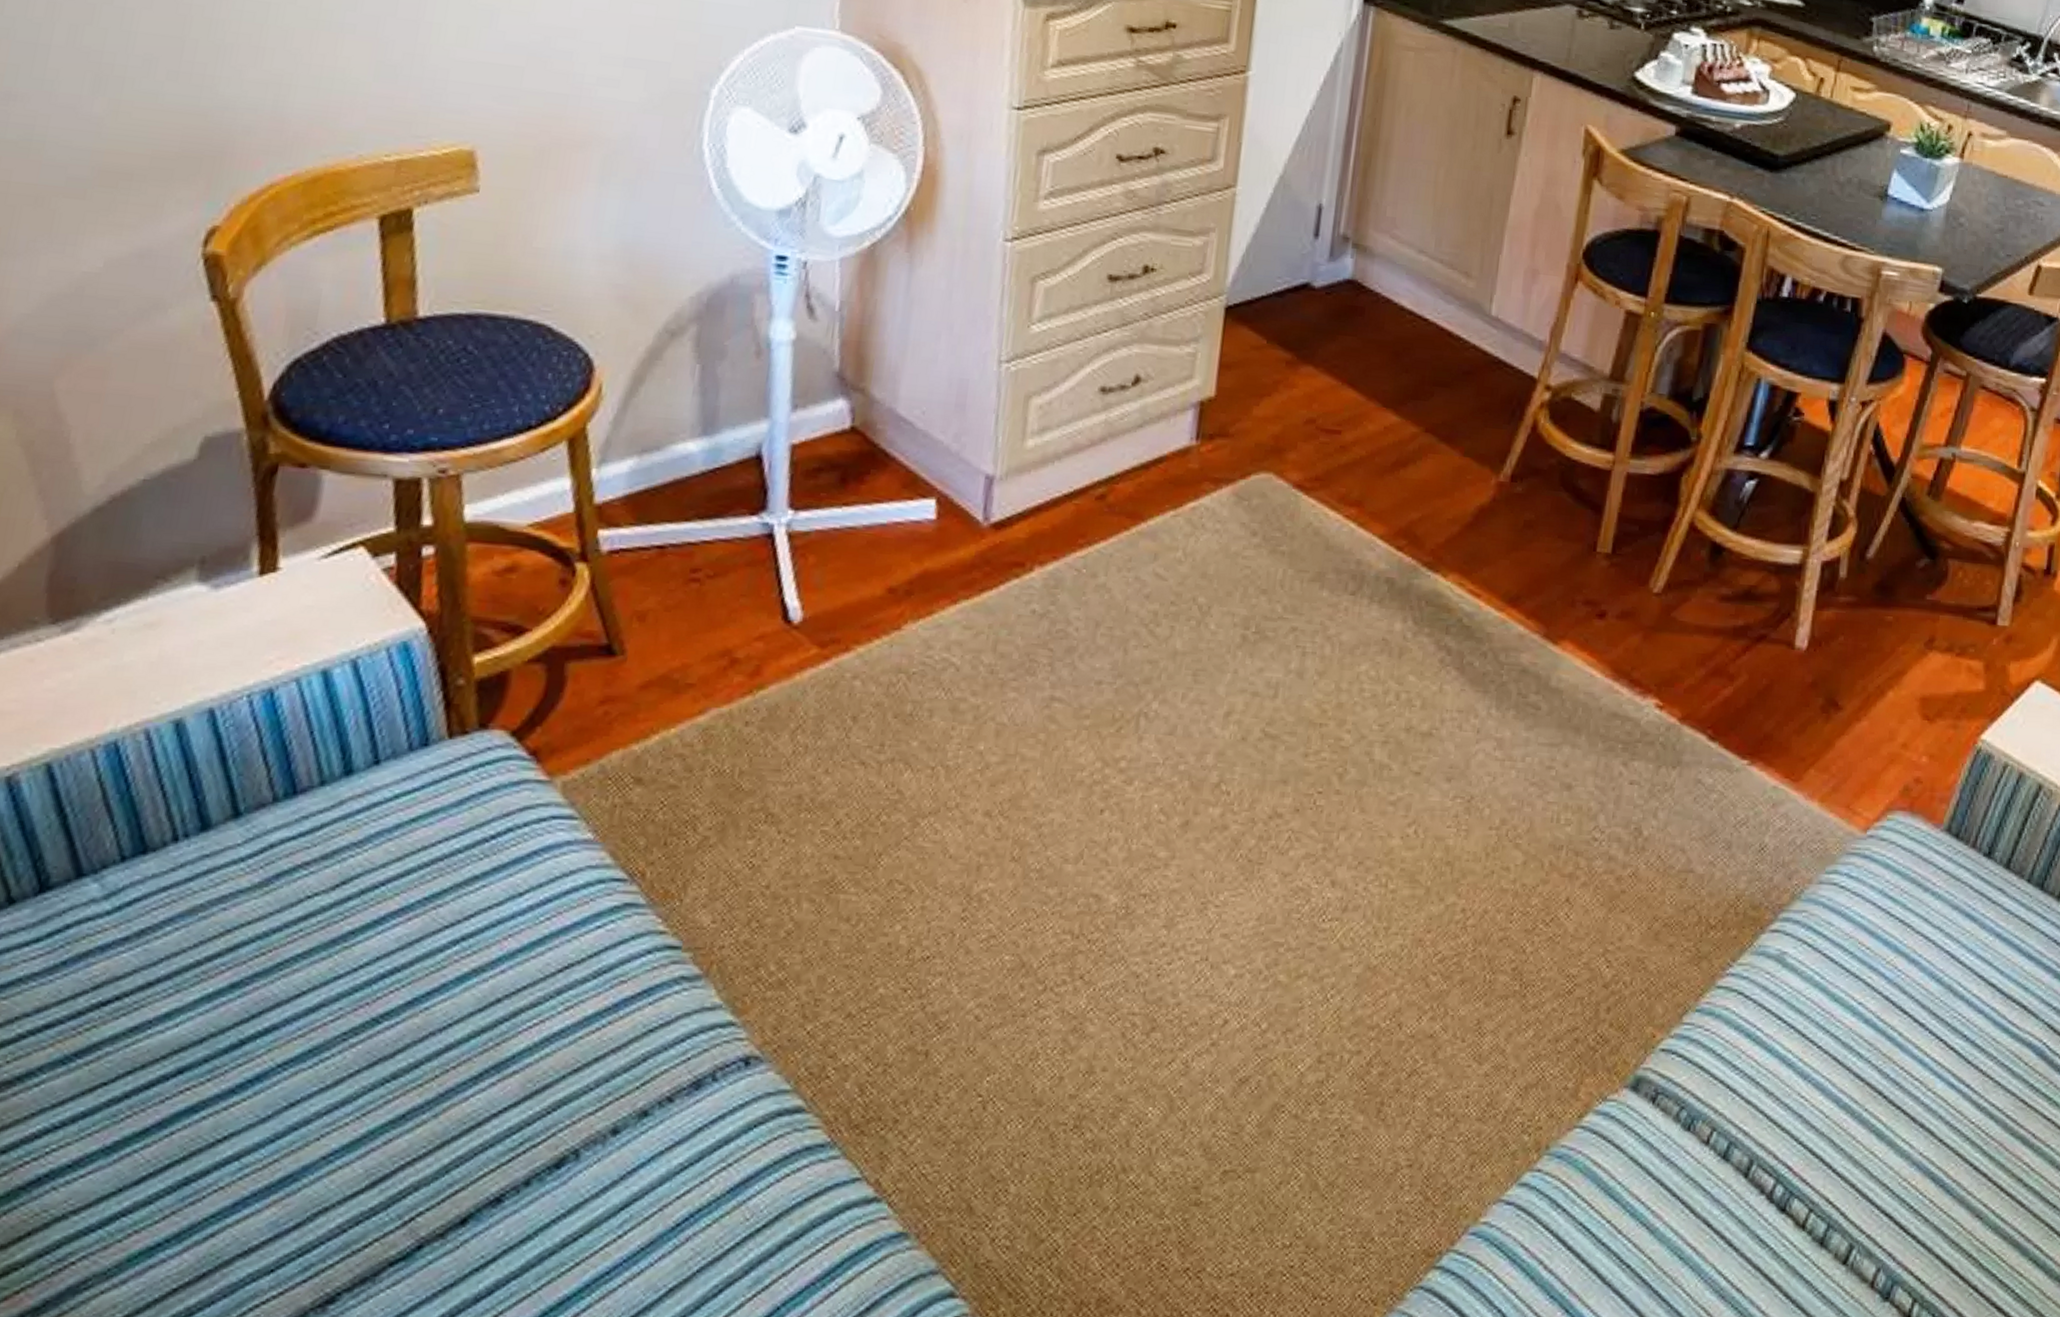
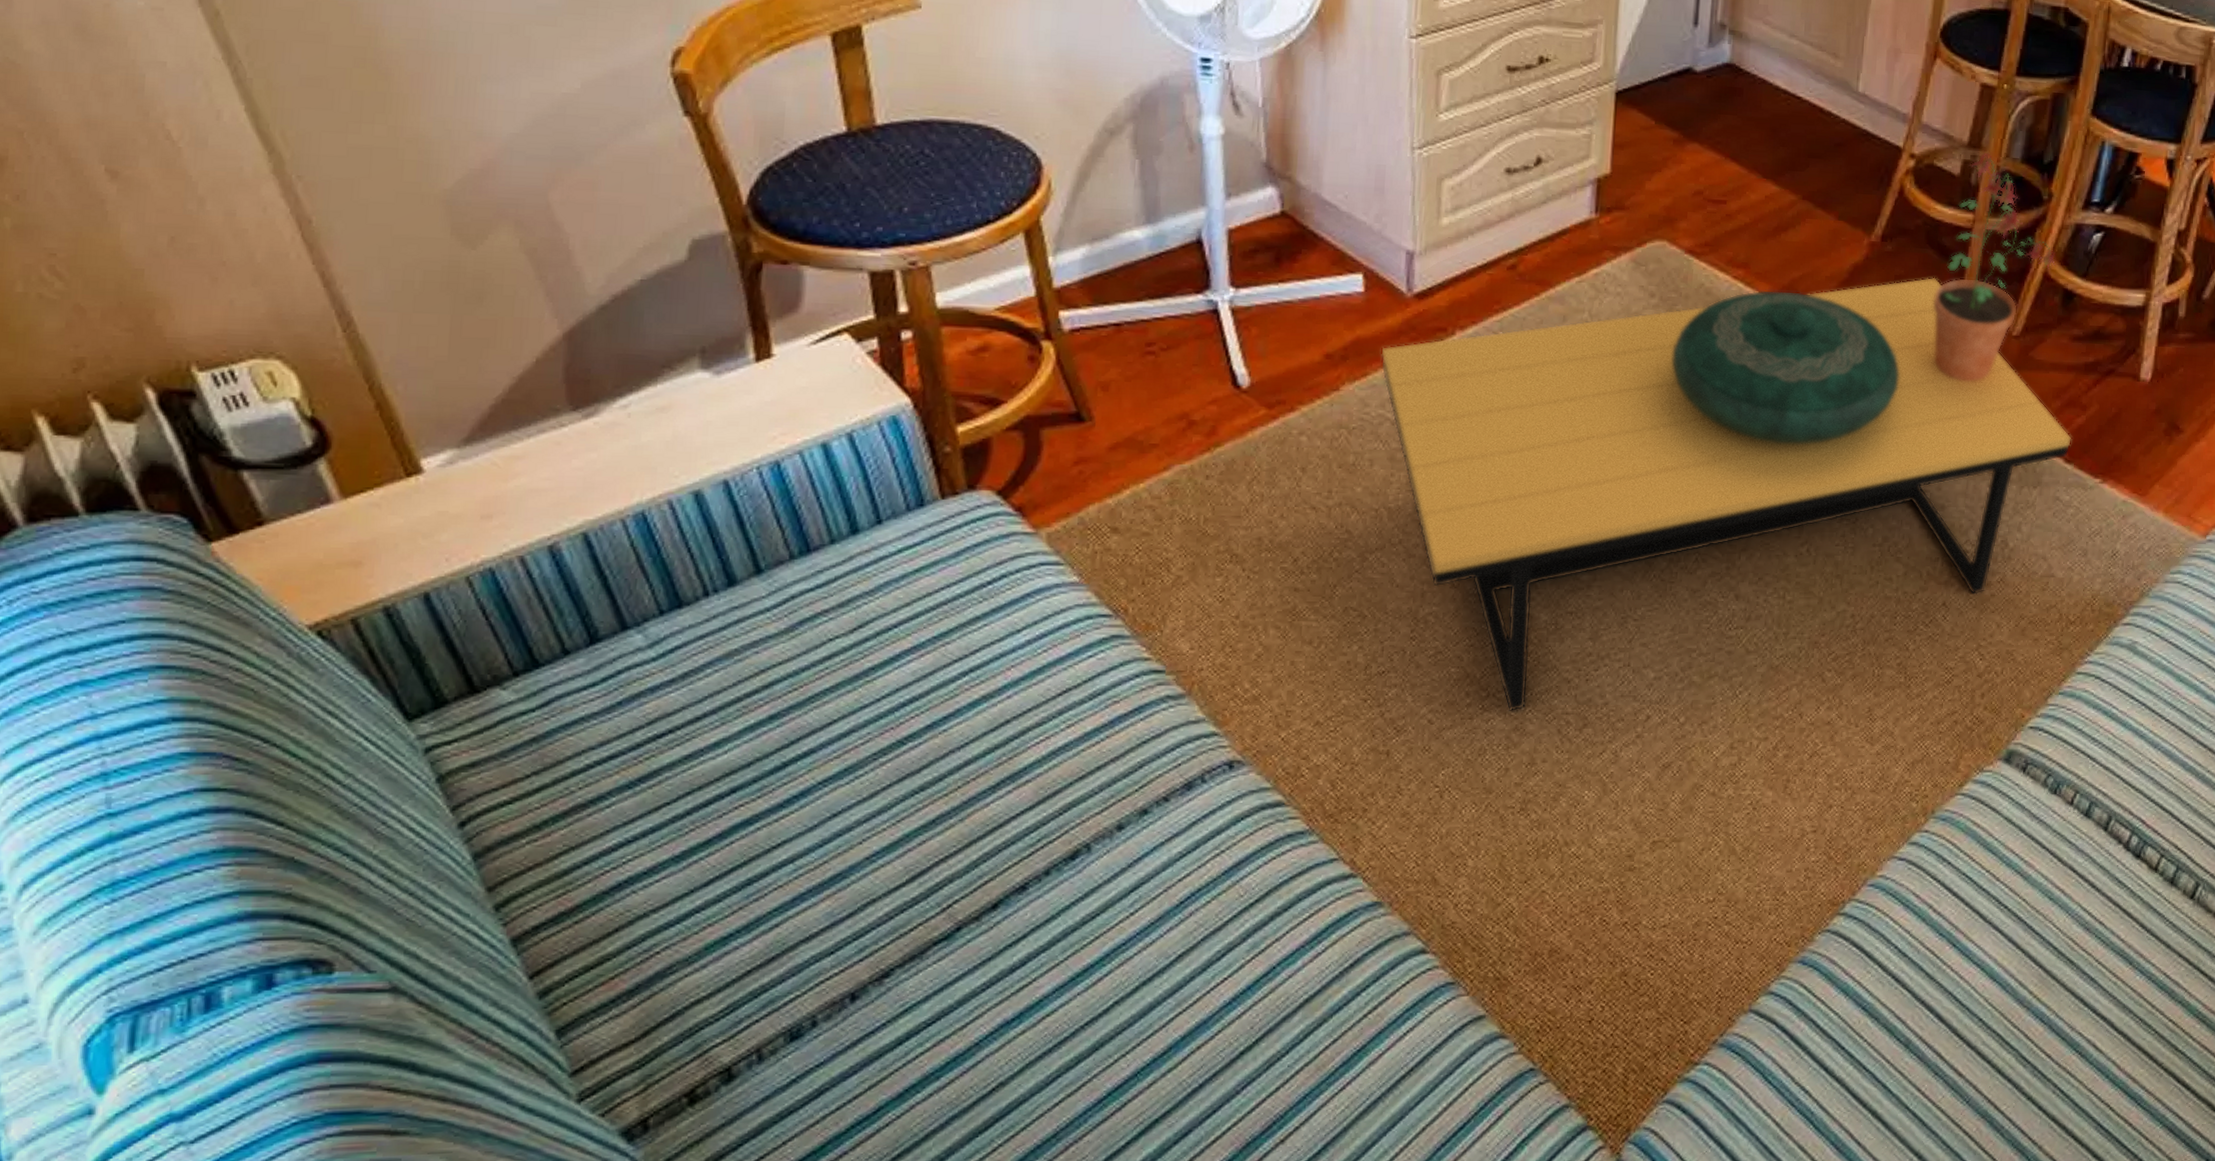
coffee table: none [948,523,1718,1010] -> present [1380,277,2072,712]
decorative bowl: none [1272,532,1526,709] -> present [1671,289,1899,444]
potted plant: none [1565,386,1703,644] -> present [1933,152,2055,382]

